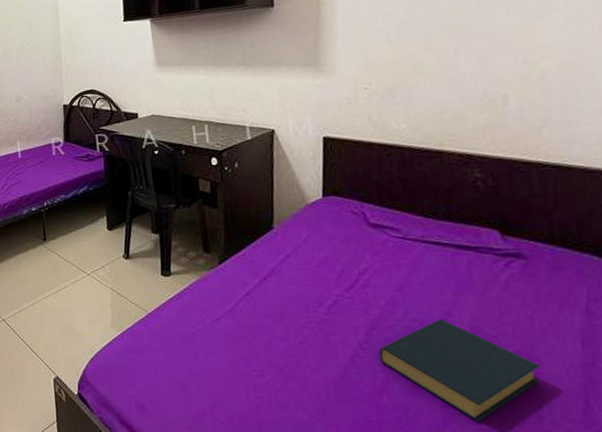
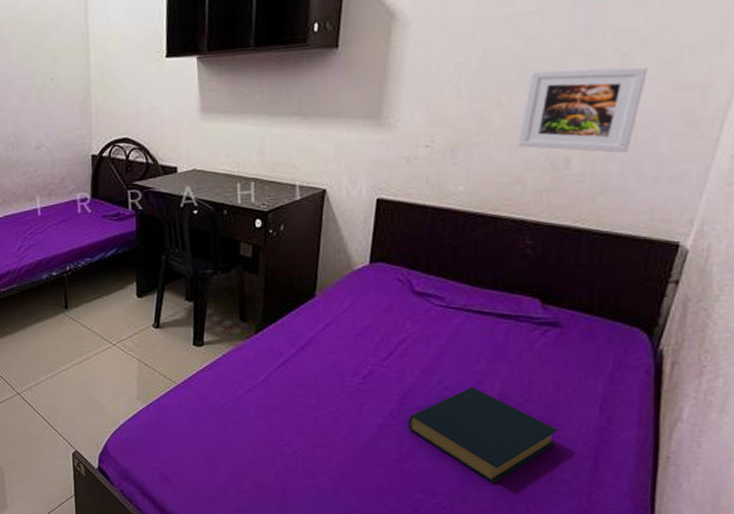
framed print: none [452,10,572,90] -> present [517,66,648,154]

